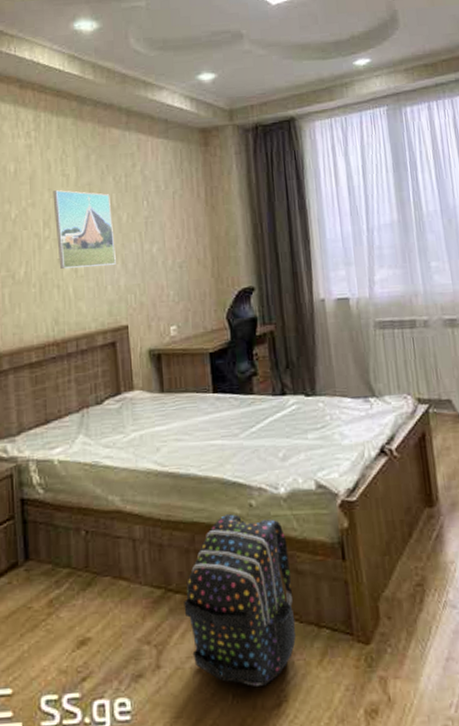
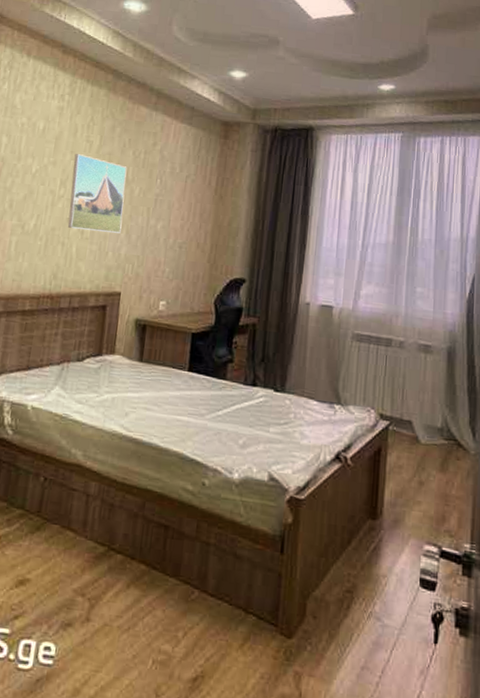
backpack: present [184,514,297,688] -> none [122,488,232,659]

